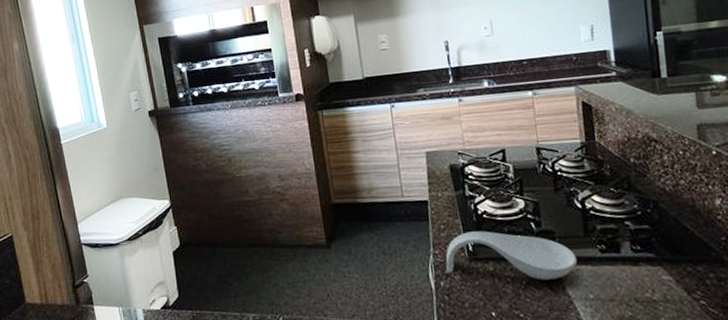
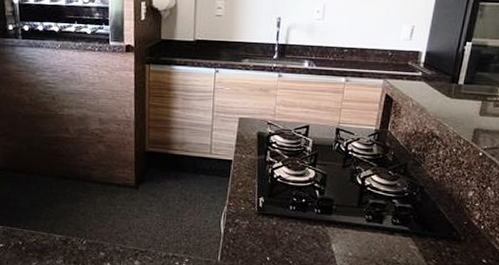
spoon rest: present [446,231,577,280] -> none [237,191,346,238]

